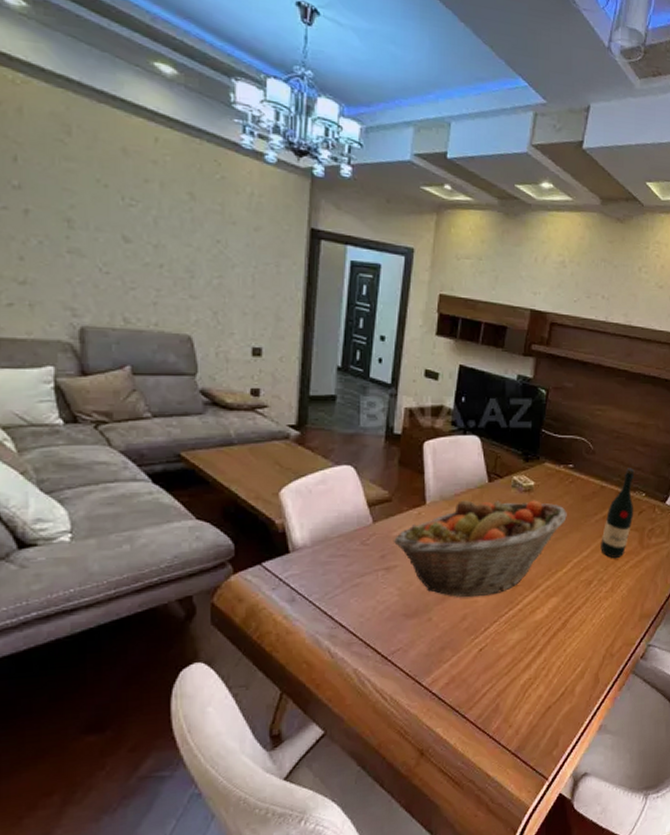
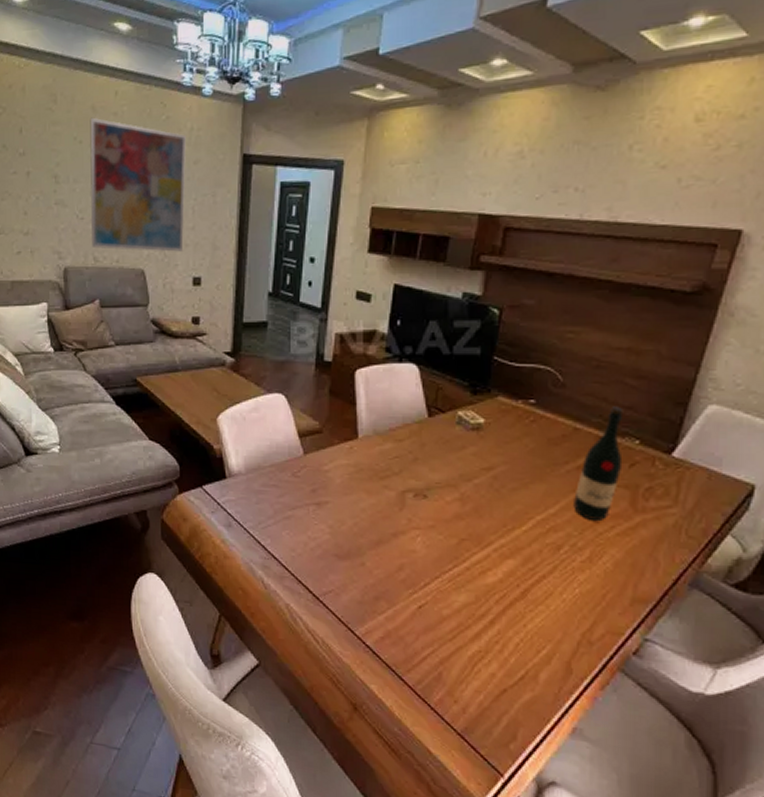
wall art: none [118,160,246,320] -> present [90,117,187,252]
fruit basket: present [393,500,567,598] -> none [324,436,527,547]

